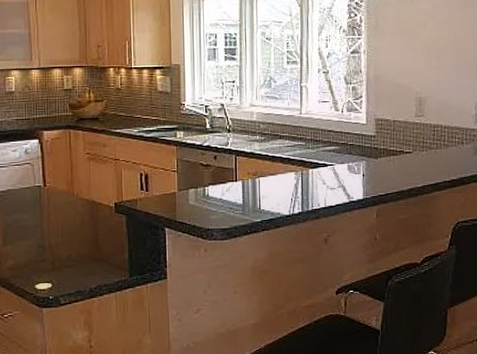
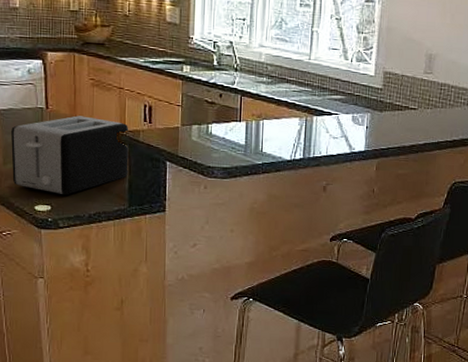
toaster: none [10,190,127,271] -> present [11,115,129,195]

